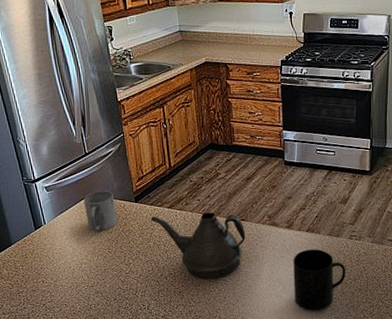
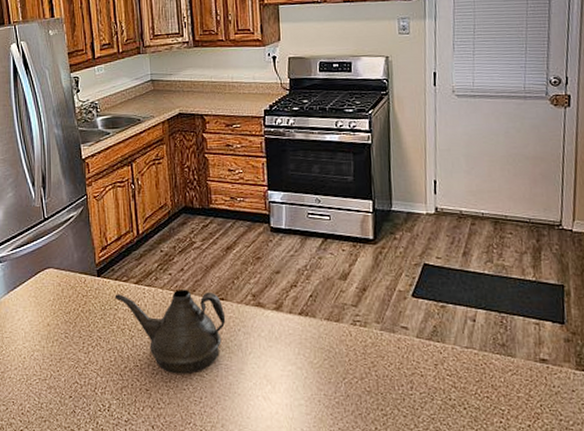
mug: present [83,190,117,231] -> none [39,261,76,311]
mug: present [293,249,346,312] -> none [283,337,350,420]

